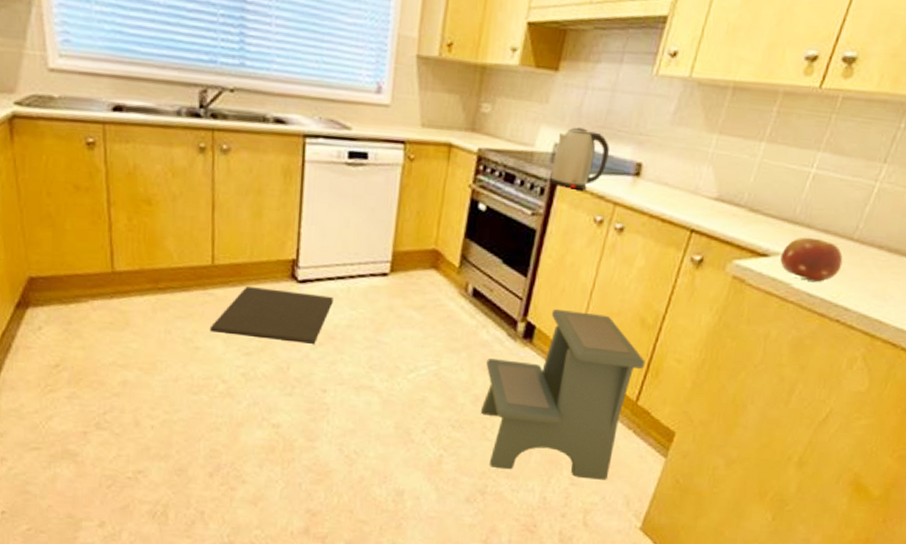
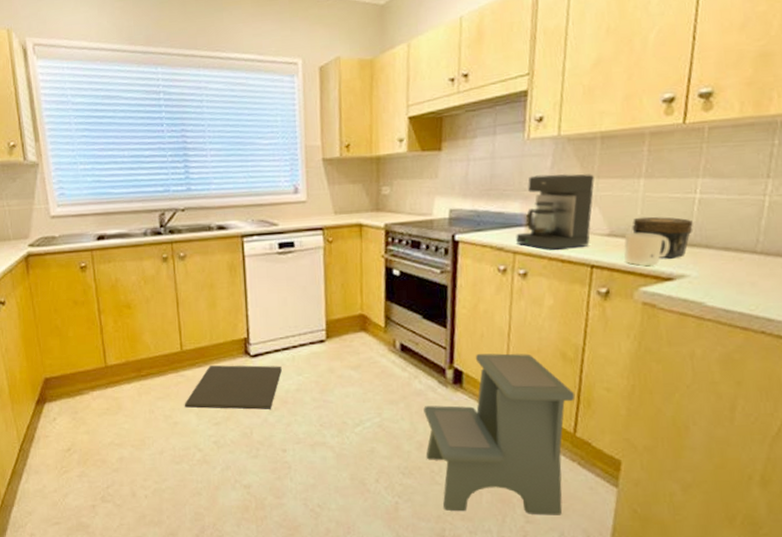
kettle: present [548,127,610,190] -> none [450,193,501,246]
coffee maker: none [620,119,716,208] -> present [516,173,594,249]
mug: none [726,200,775,239] -> present [624,232,670,267]
jar: none [741,184,802,235] -> present [632,216,694,259]
fruit: present [780,237,843,282] -> none [686,256,753,298]

